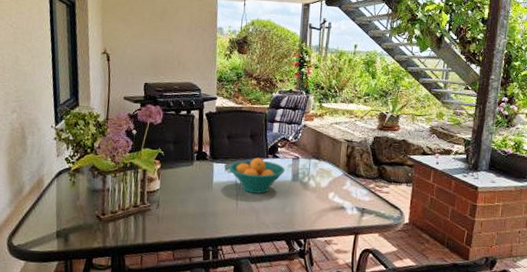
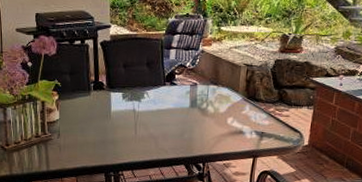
fruit bowl: present [228,157,285,194] -> none [126,85,183,121]

